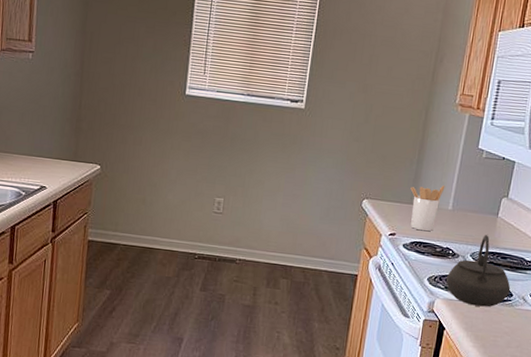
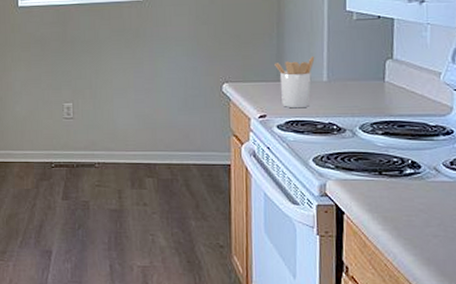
kettle: present [445,235,511,307] -> none [334,103,417,184]

